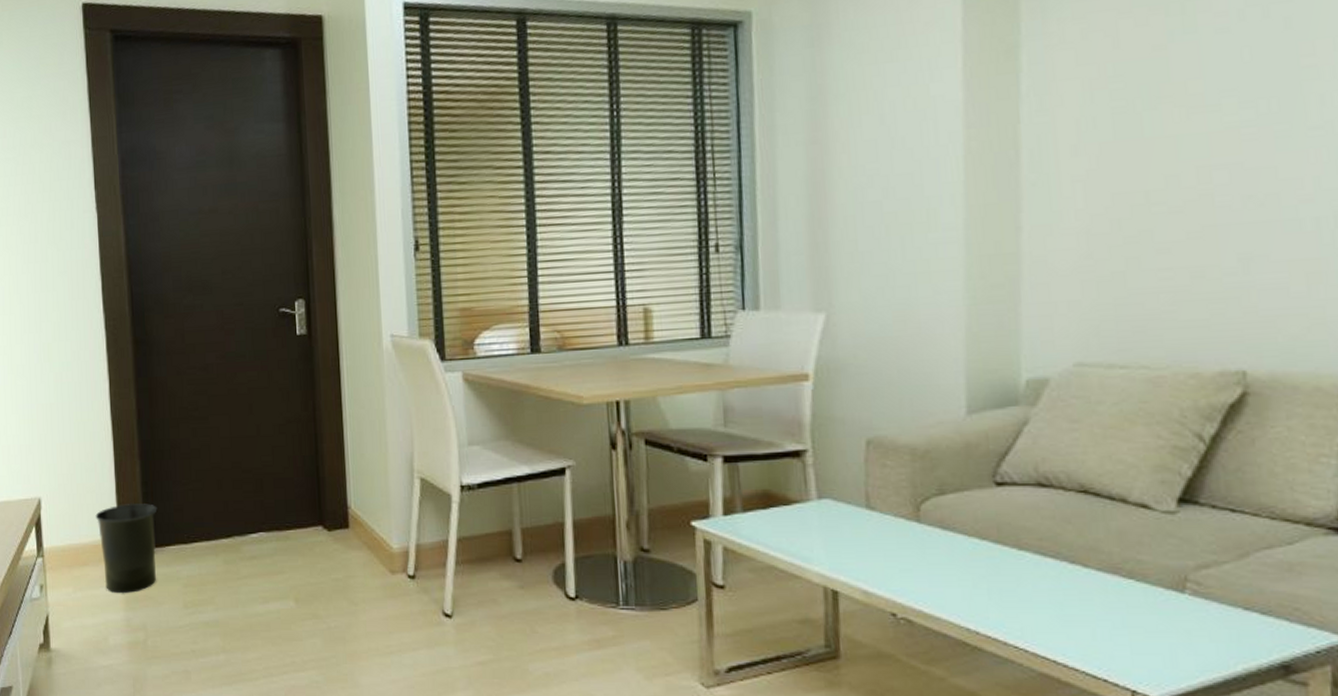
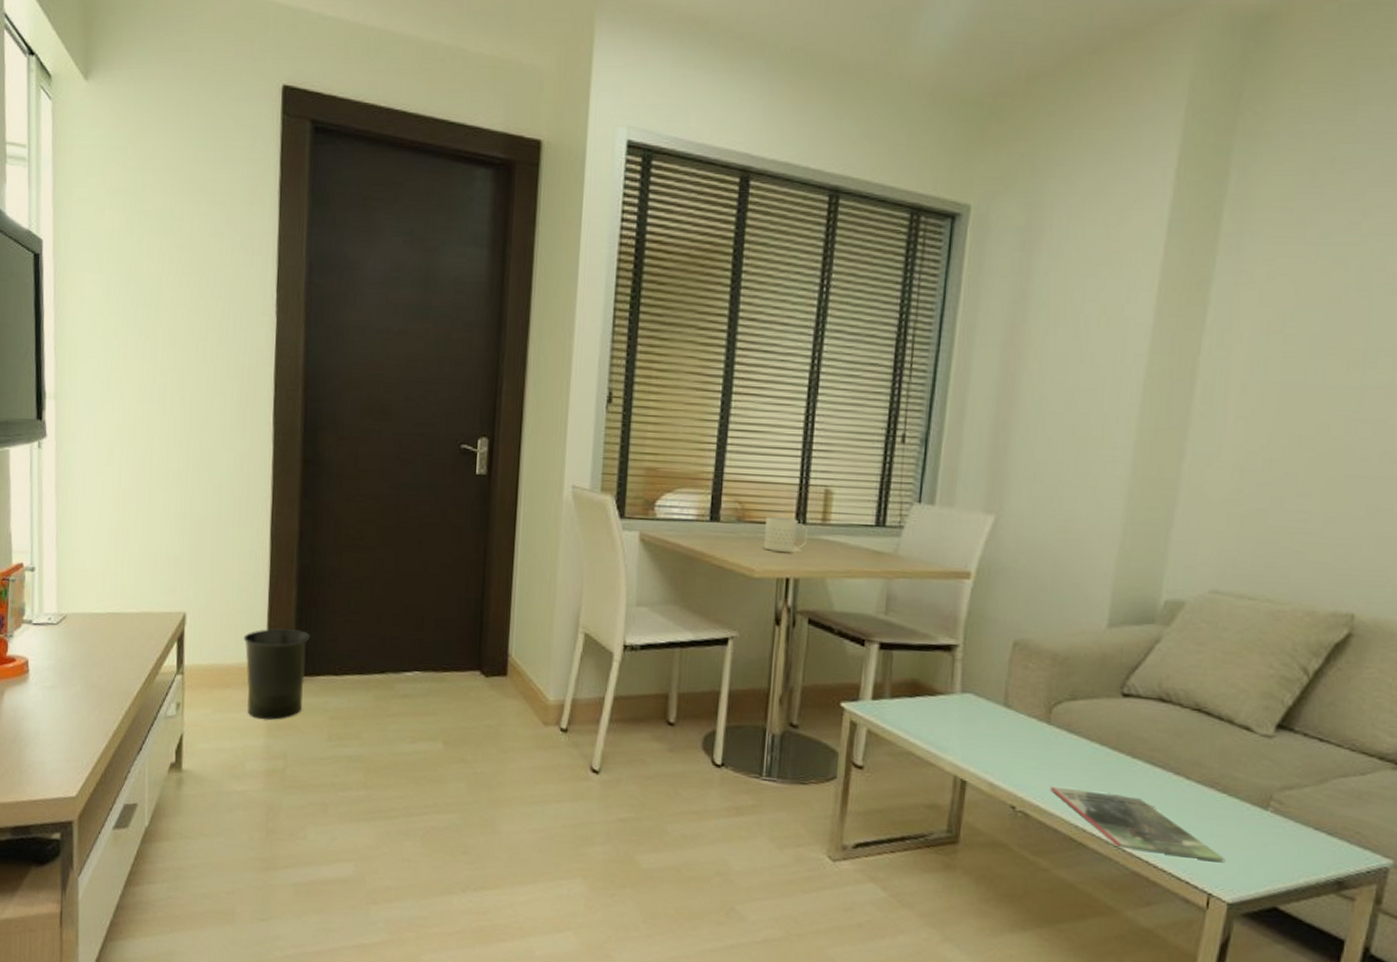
mug: none [587,341,633,377] -> present [763,517,809,553]
magazine: none [932,588,1146,655] -> present [1051,786,1226,863]

